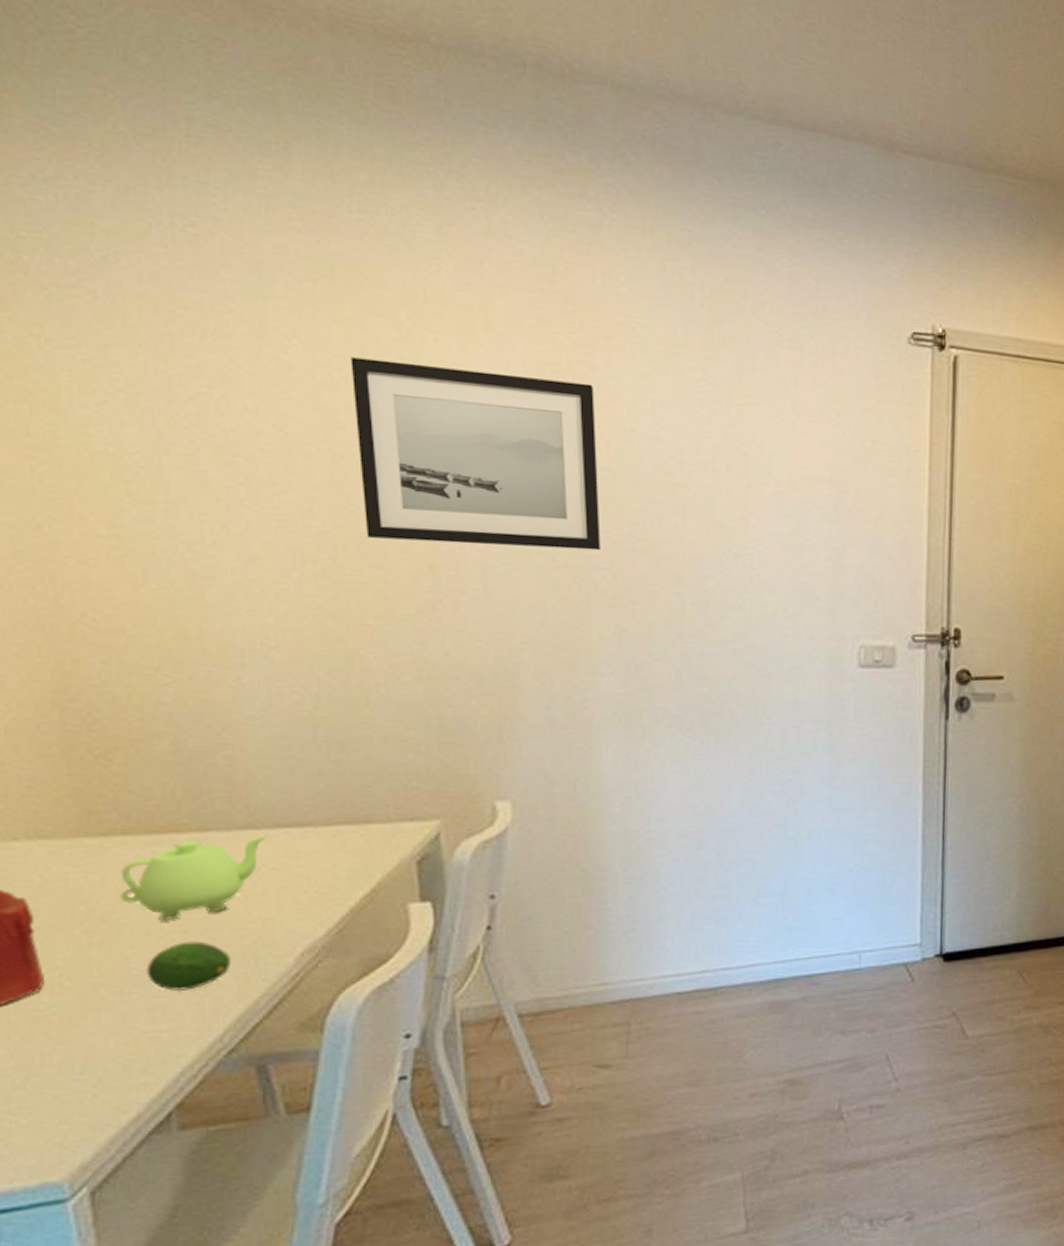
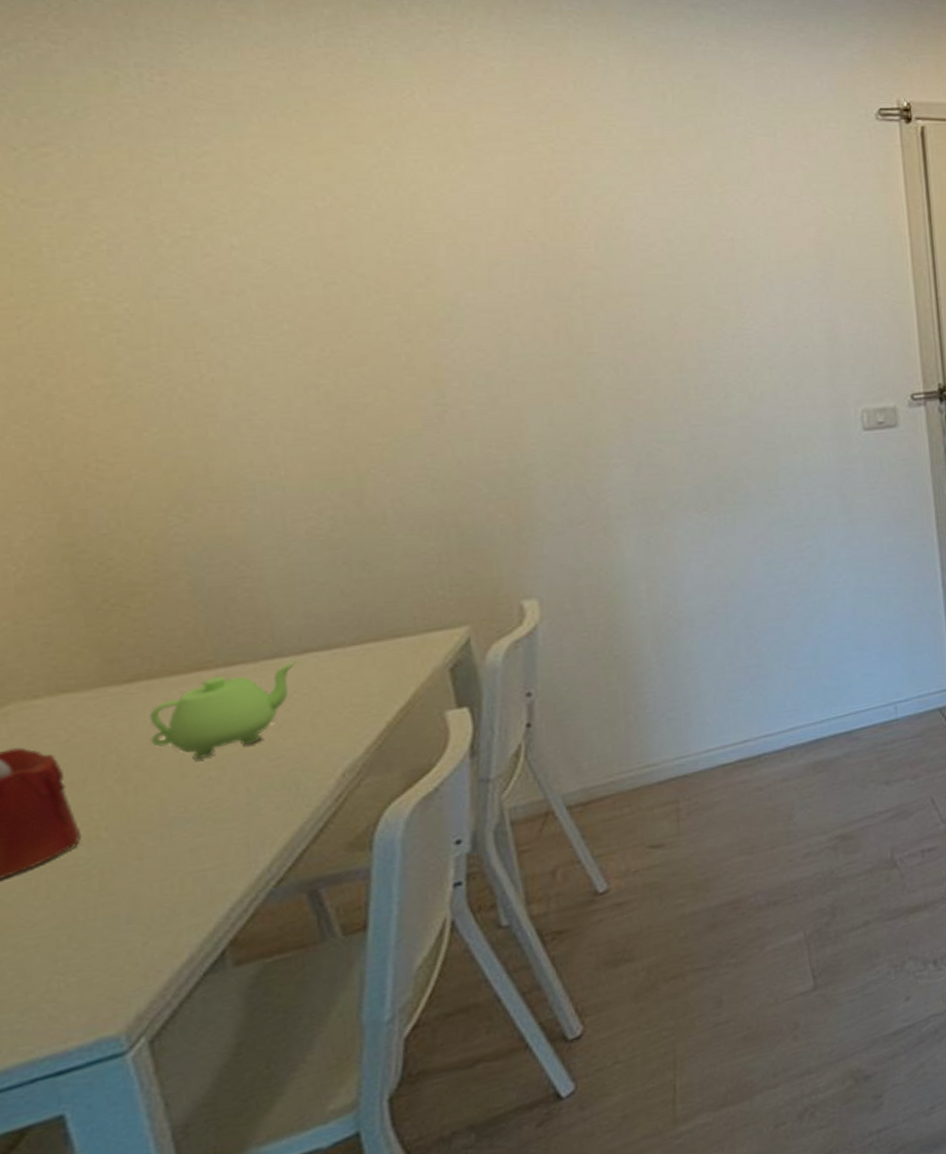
fruit: present [146,941,232,991] -> none [185,775,272,828]
wall art: present [350,357,601,551] -> none [333,186,600,359]

